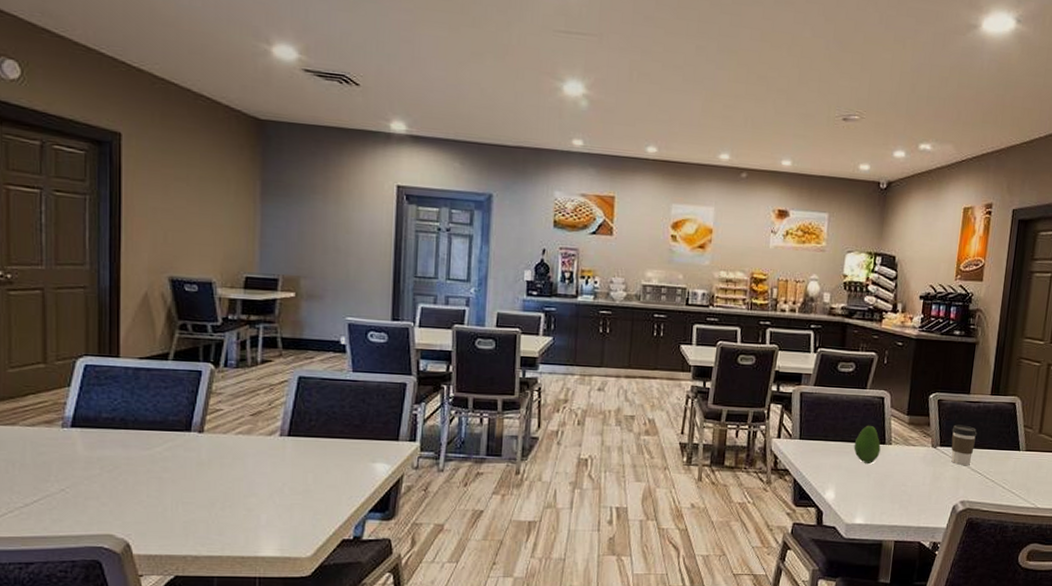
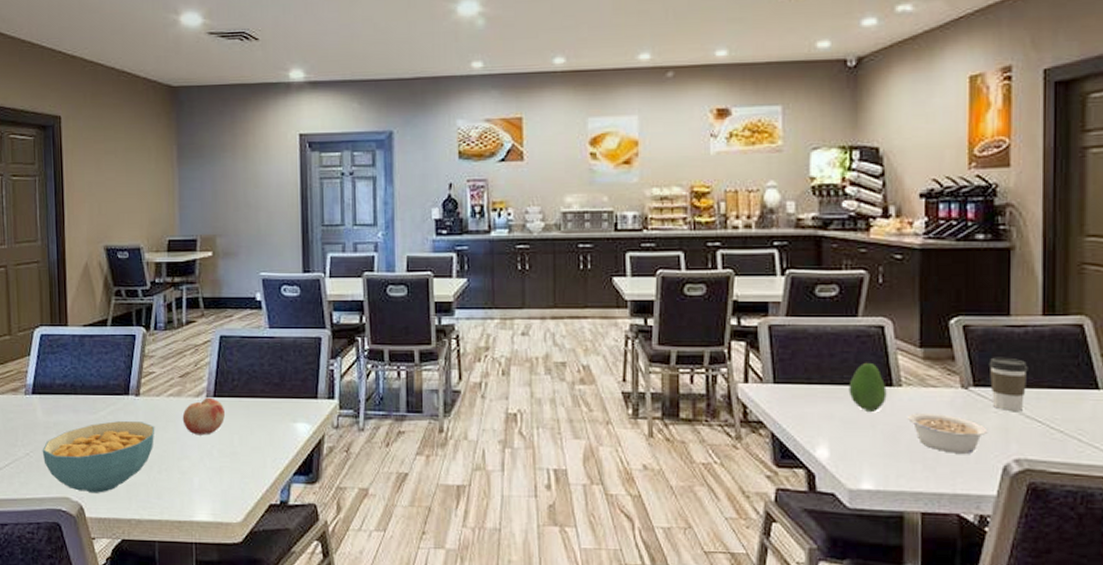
cereal bowl: none [81,457,220,530] -> present [42,421,155,493]
fruit: none [251,436,299,473] -> present [182,397,225,435]
legume: none [893,465,946,497] -> present [908,412,988,454]

